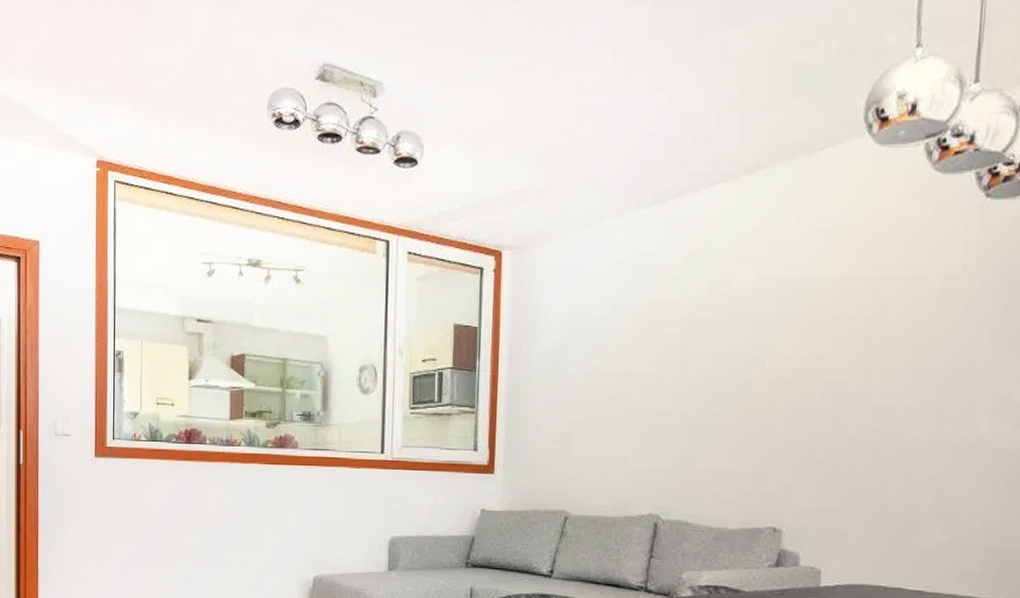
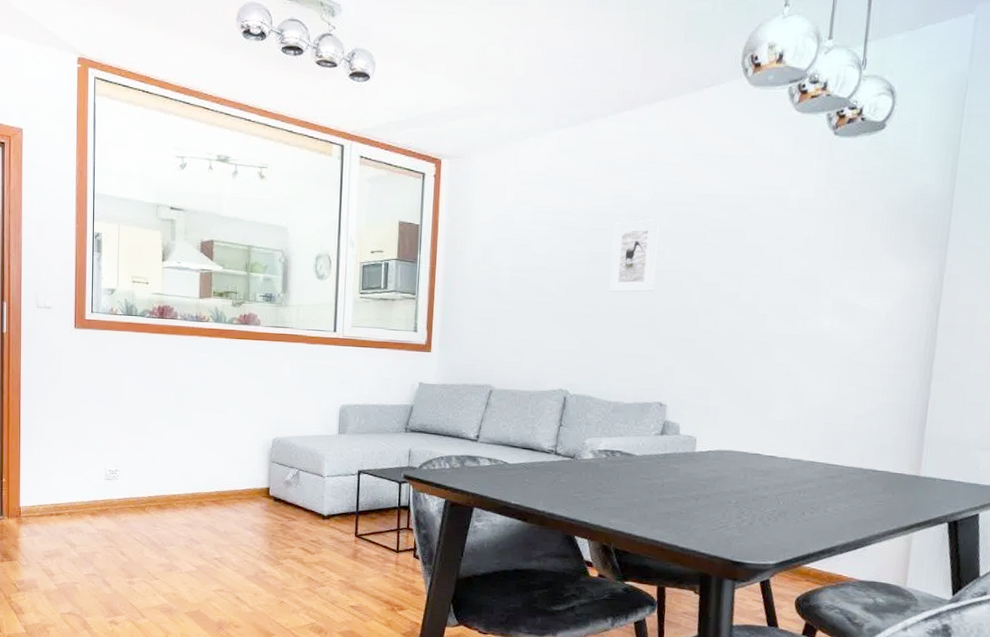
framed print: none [706,308,767,398] -> present [609,218,660,293]

